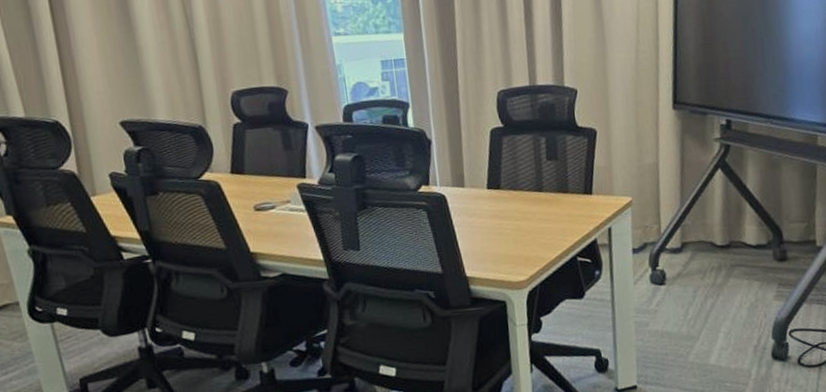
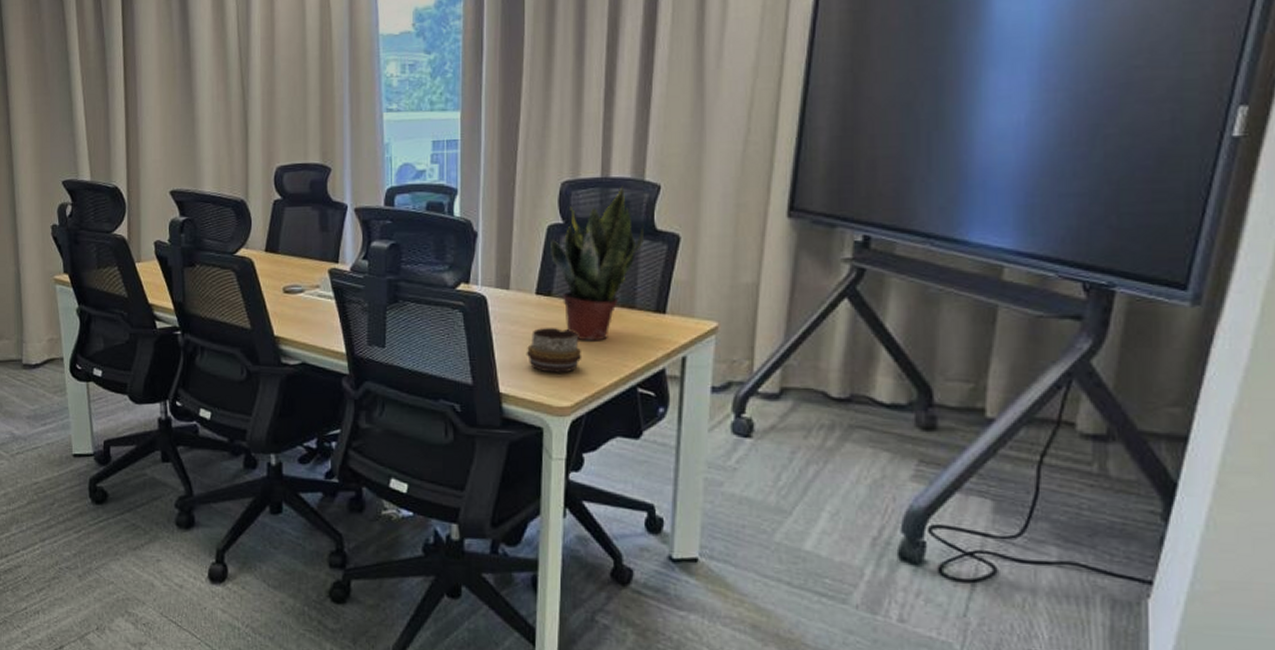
decorative bowl: none [484,216,531,254] -> present [526,328,582,373]
potted plant: none [494,91,569,224] -> present [551,185,644,341]

